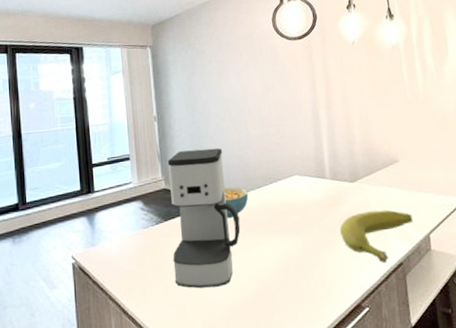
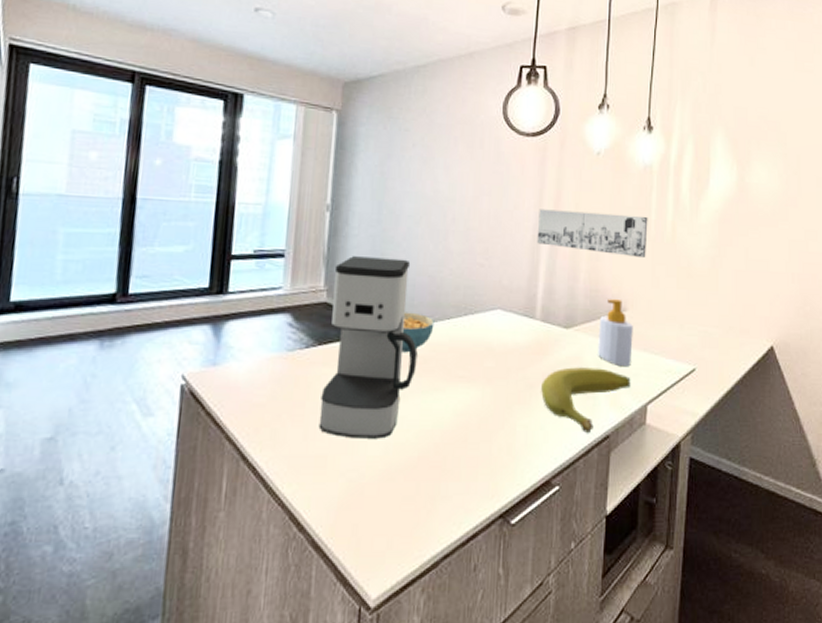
wall art: none [314,85,407,121] -> present [536,209,648,259]
soap bottle: none [378,154,410,207] -> present [598,299,633,367]

